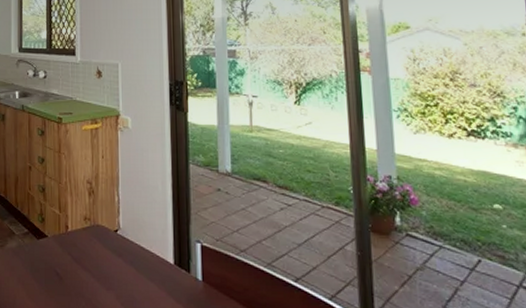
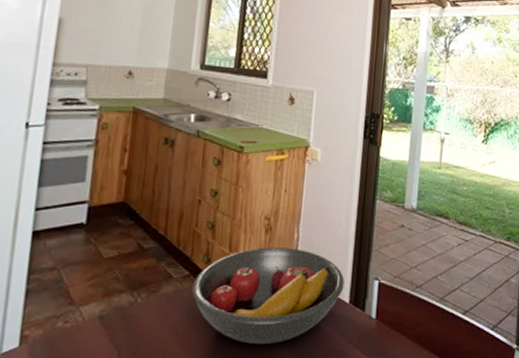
fruit bowl: none [32,209,167,299] -> present [192,247,345,344]

